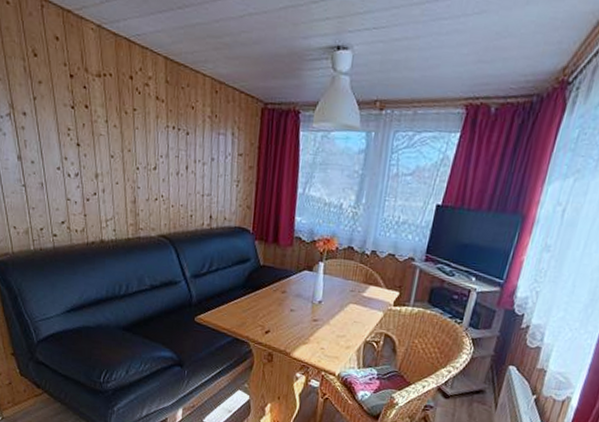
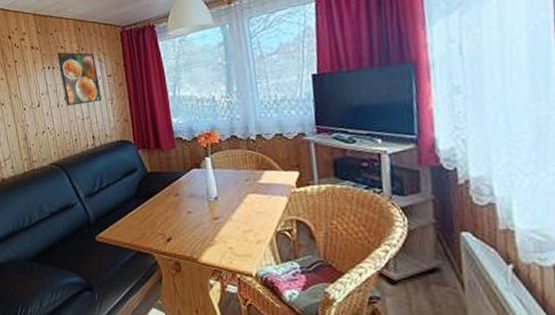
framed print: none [185,113,228,180] -> present [58,52,102,106]

